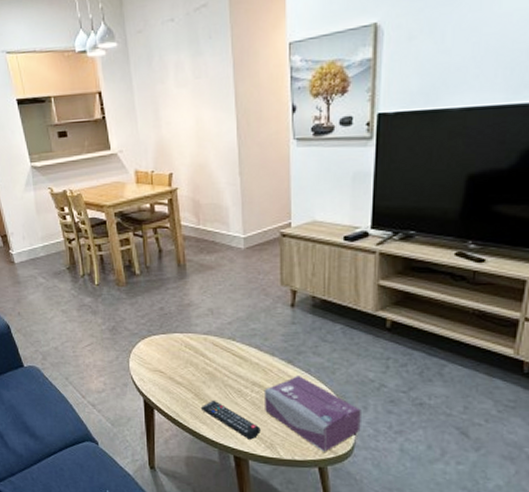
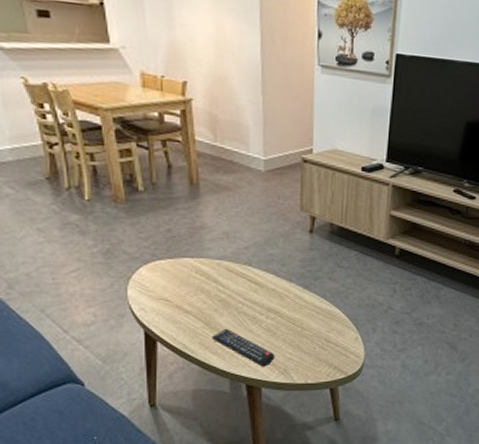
tissue box: present [263,376,361,452] -> none [279,301,371,373]

